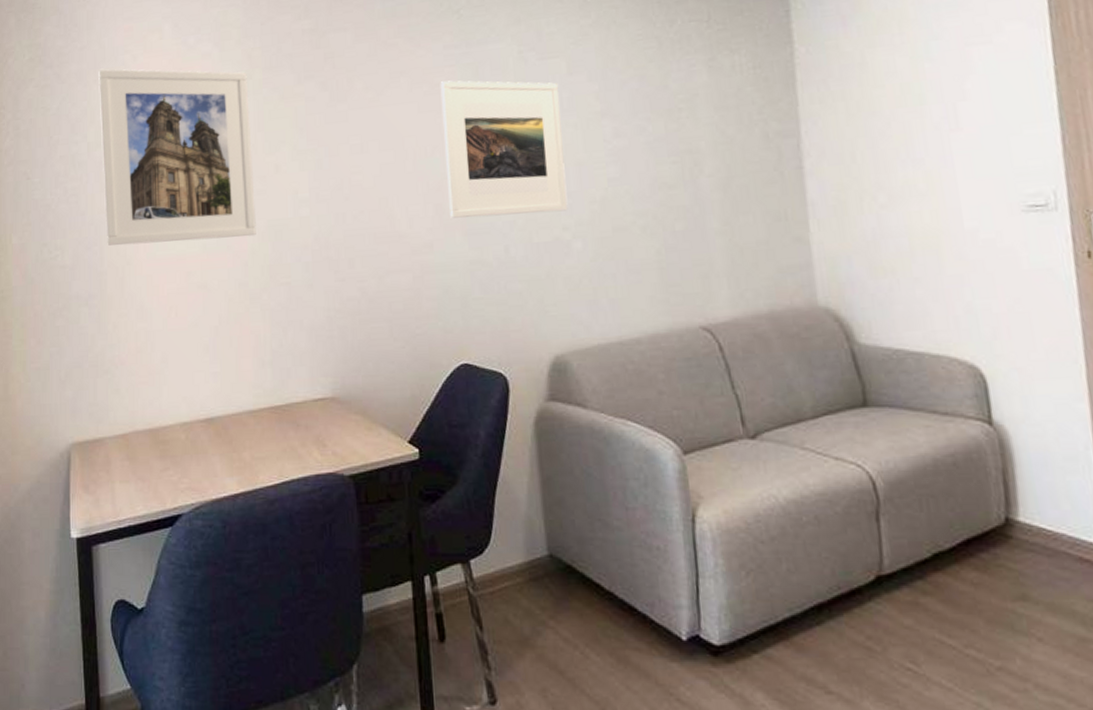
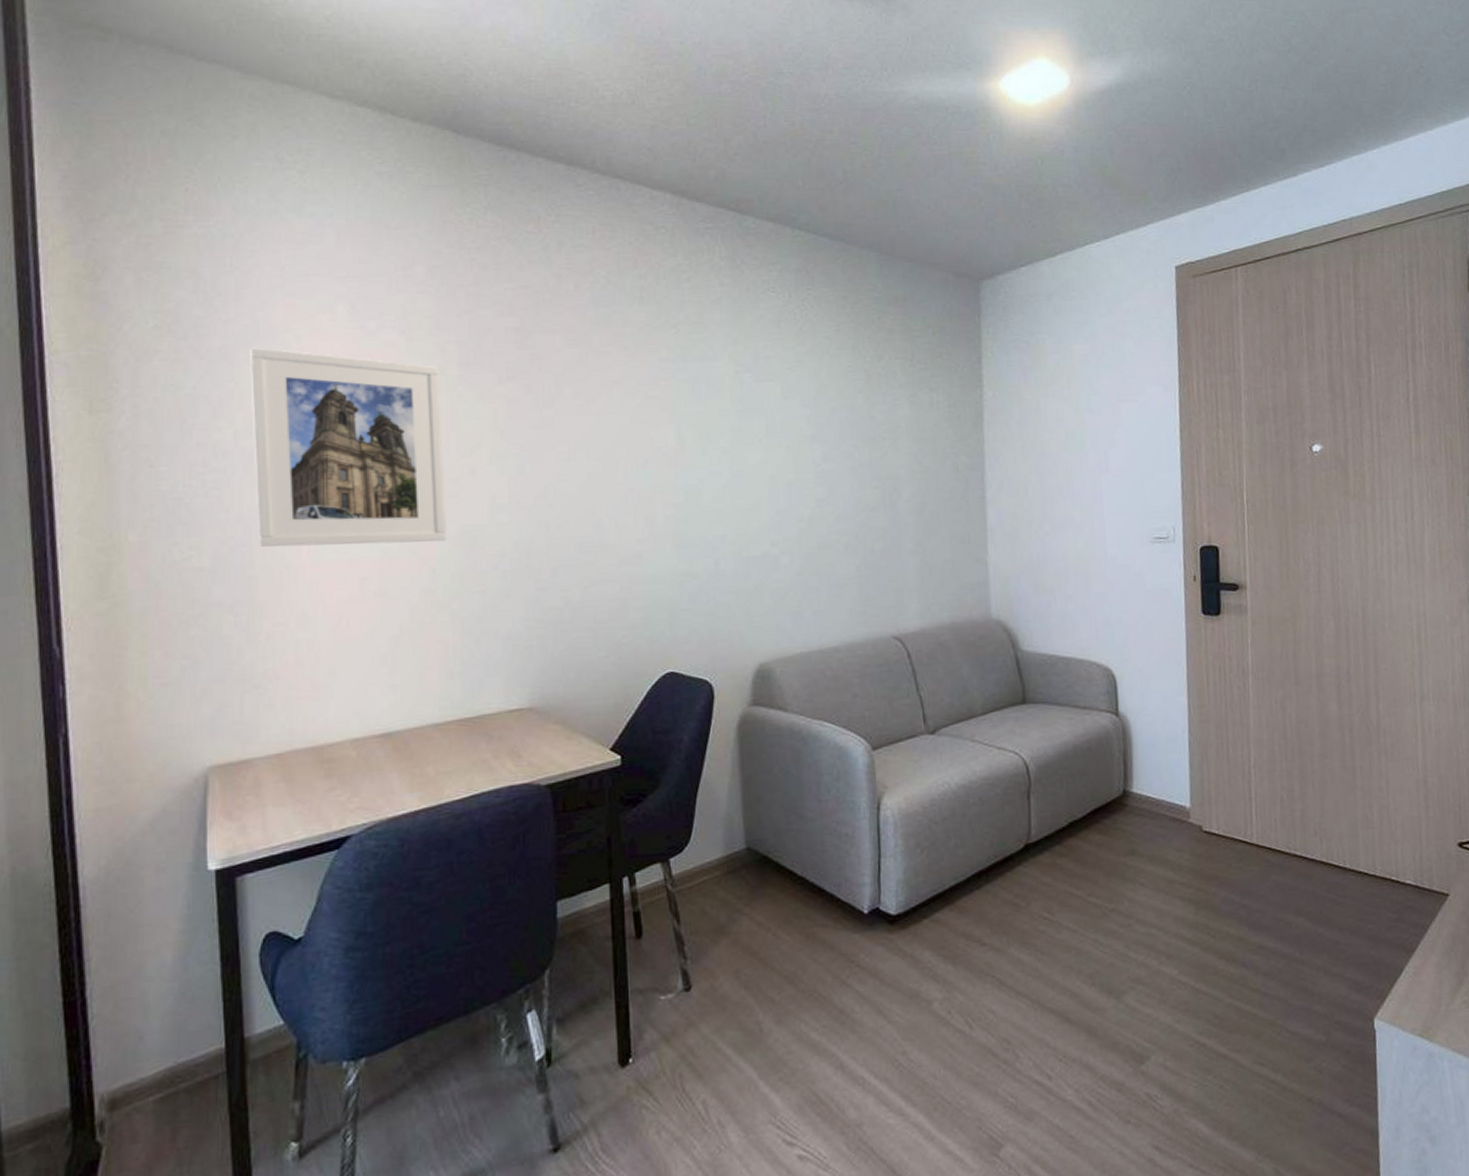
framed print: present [440,80,568,218] -> none [654,394,777,531]

